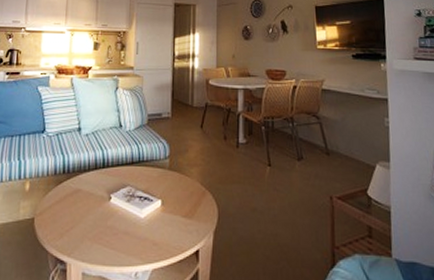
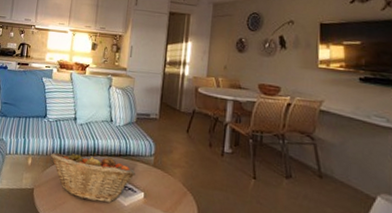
fruit basket: none [52,164,150,220] -> present [50,152,135,203]

